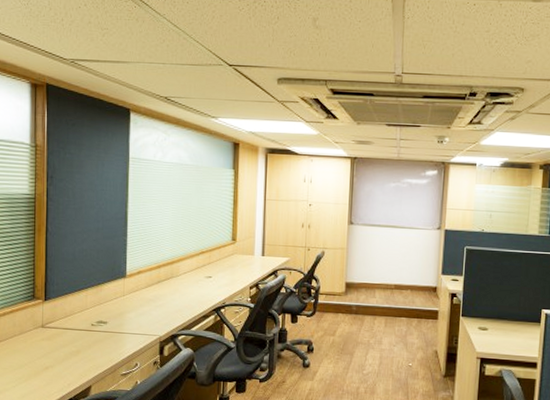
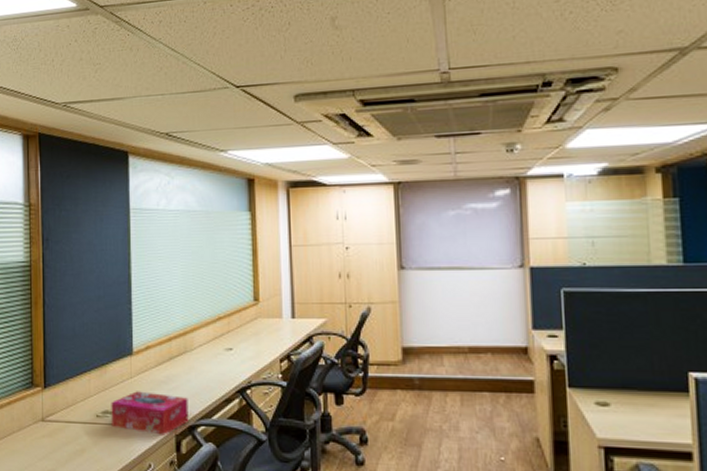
tissue box: none [104,306,172,342] -> present [111,391,189,435]

